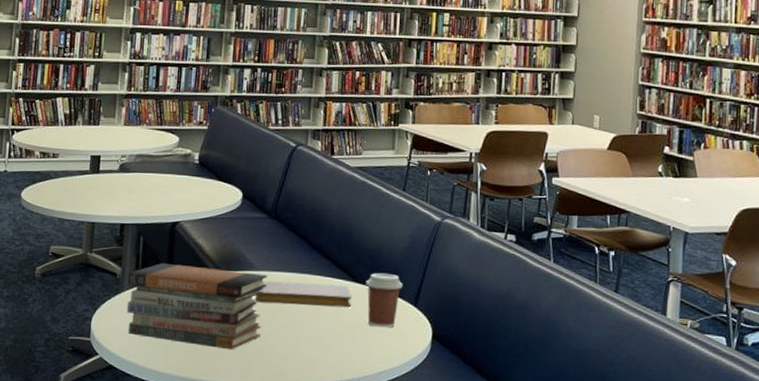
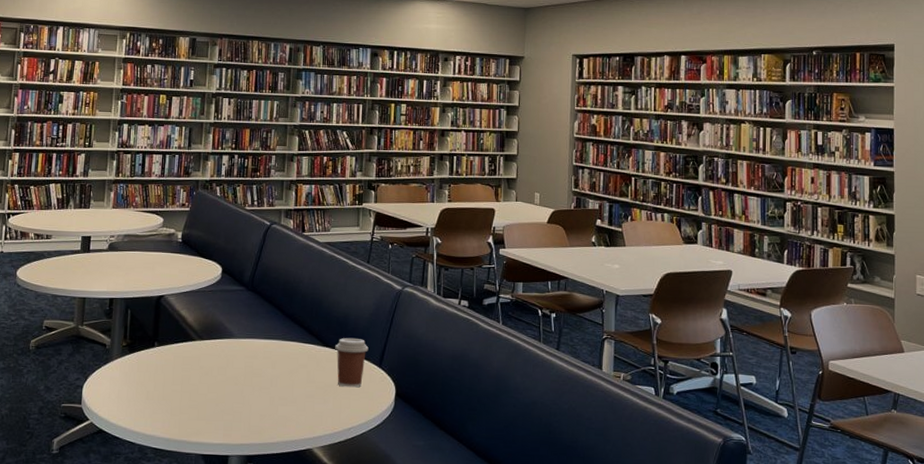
book stack: present [126,262,268,350] -> none [115,333,246,412]
notebook: present [255,280,351,308] -> none [234,347,322,370]

